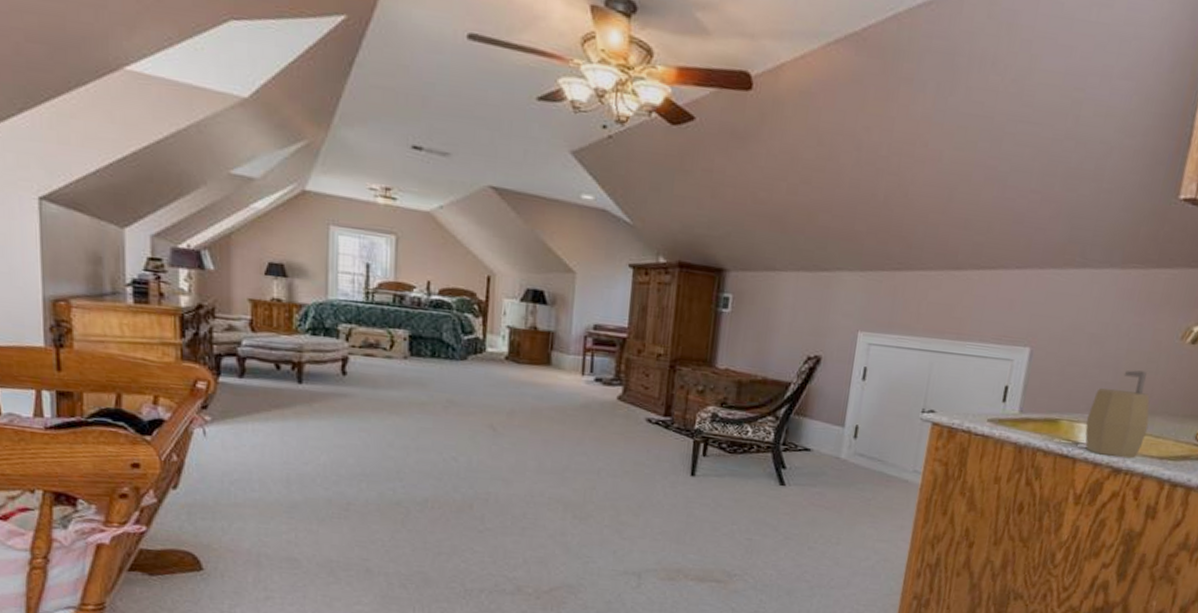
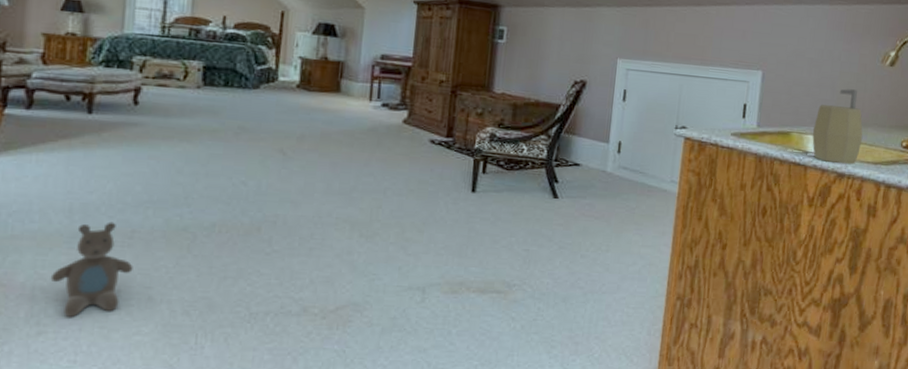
stuffed animal: none [273,493,351,584] -> present [50,221,133,317]

